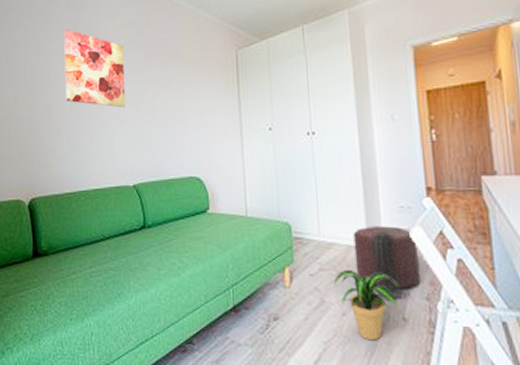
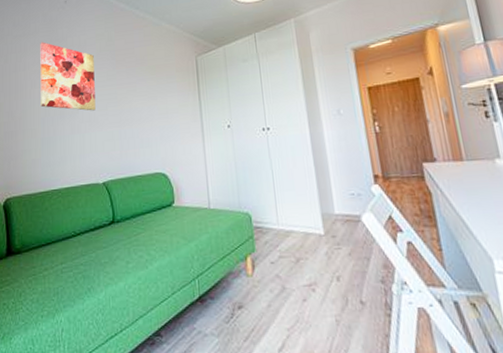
potted plant: present [333,269,399,341] -> none [293,256,356,326]
ottoman: present [353,226,421,301] -> none [309,213,375,285]

